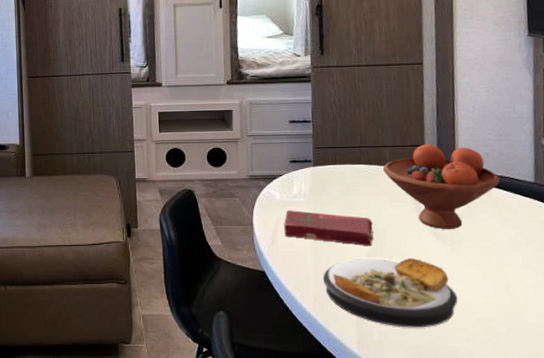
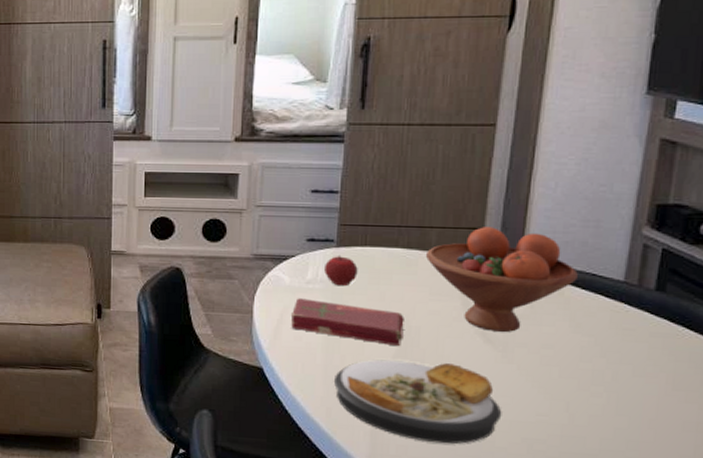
apple: none [306,172,332,199] -> present [324,255,358,287]

